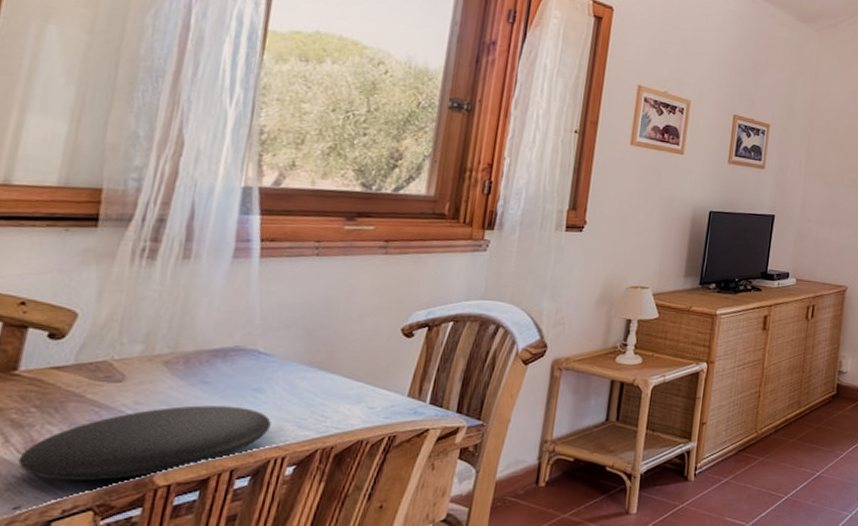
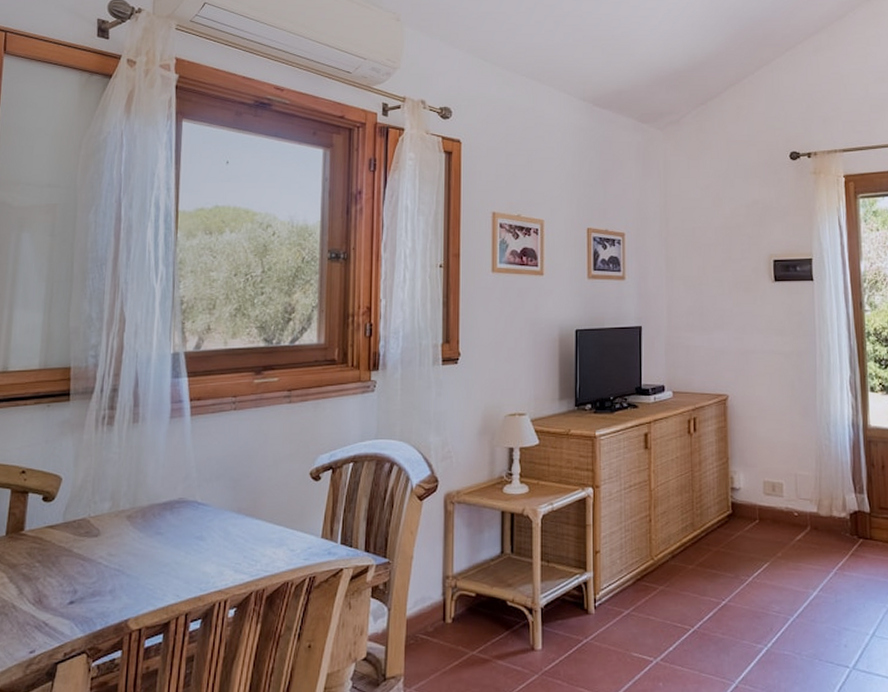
plate: present [18,405,271,480] -> none [30,554,213,626]

